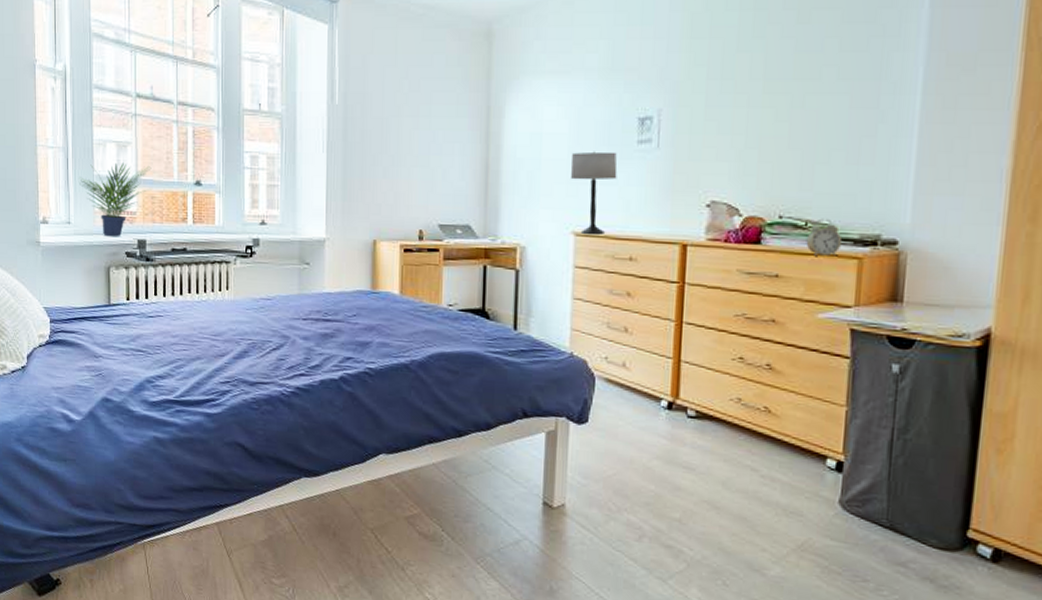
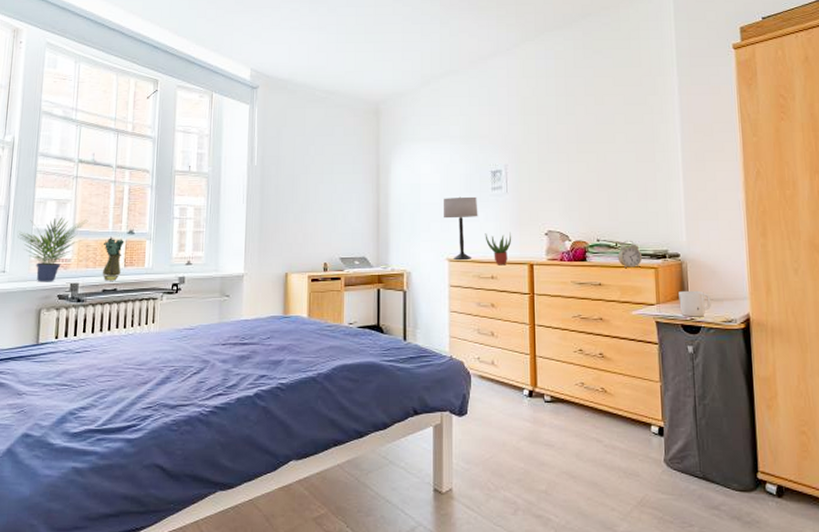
vase: none [170,187,192,239] -> present [102,236,125,281]
potted plant: none [624,201,661,243] -> present [485,232,512,264]
mug: none [887,290,936,328] -> present [678,290,711,317]

